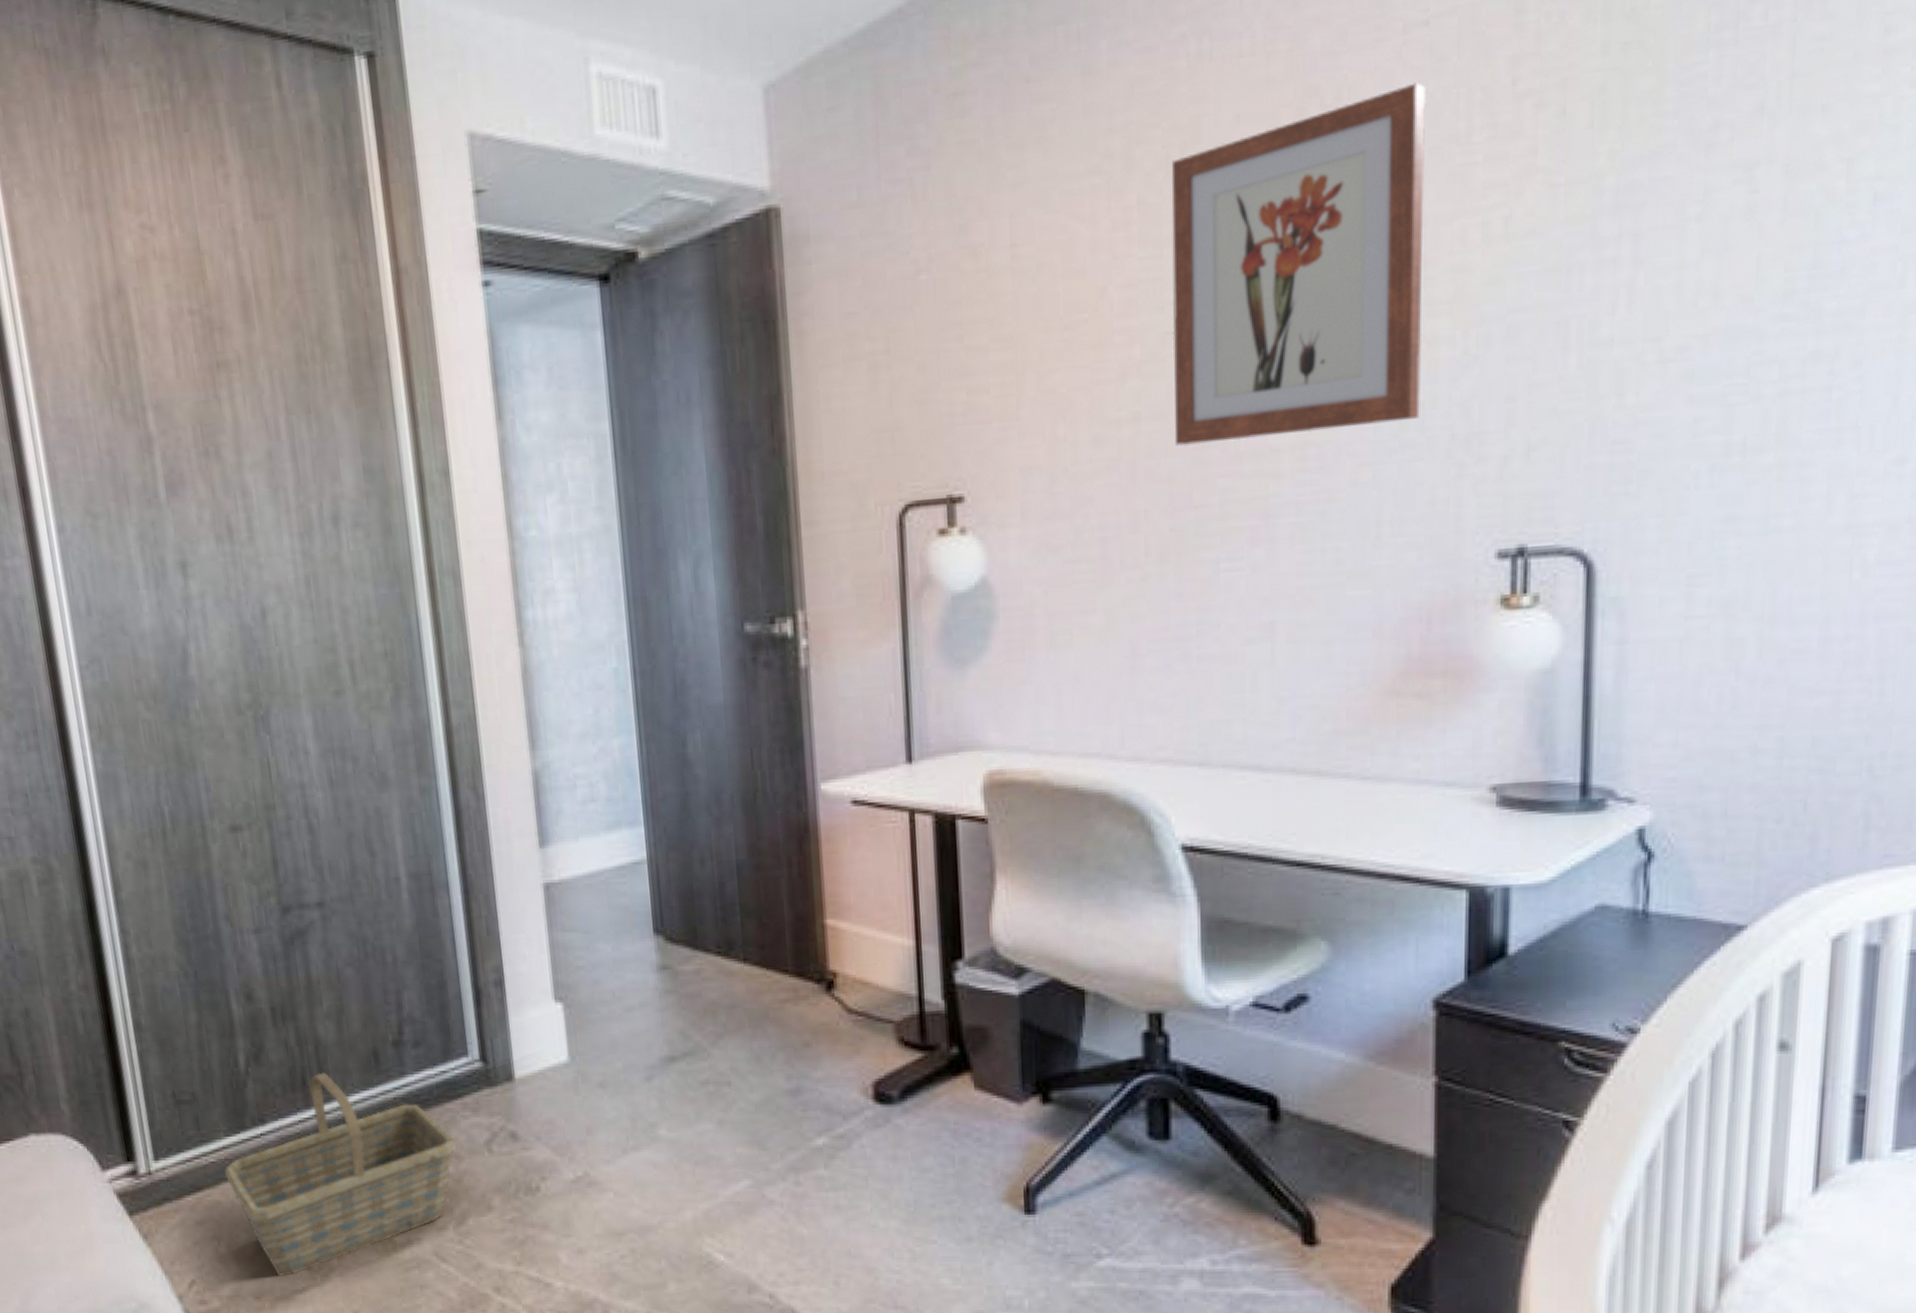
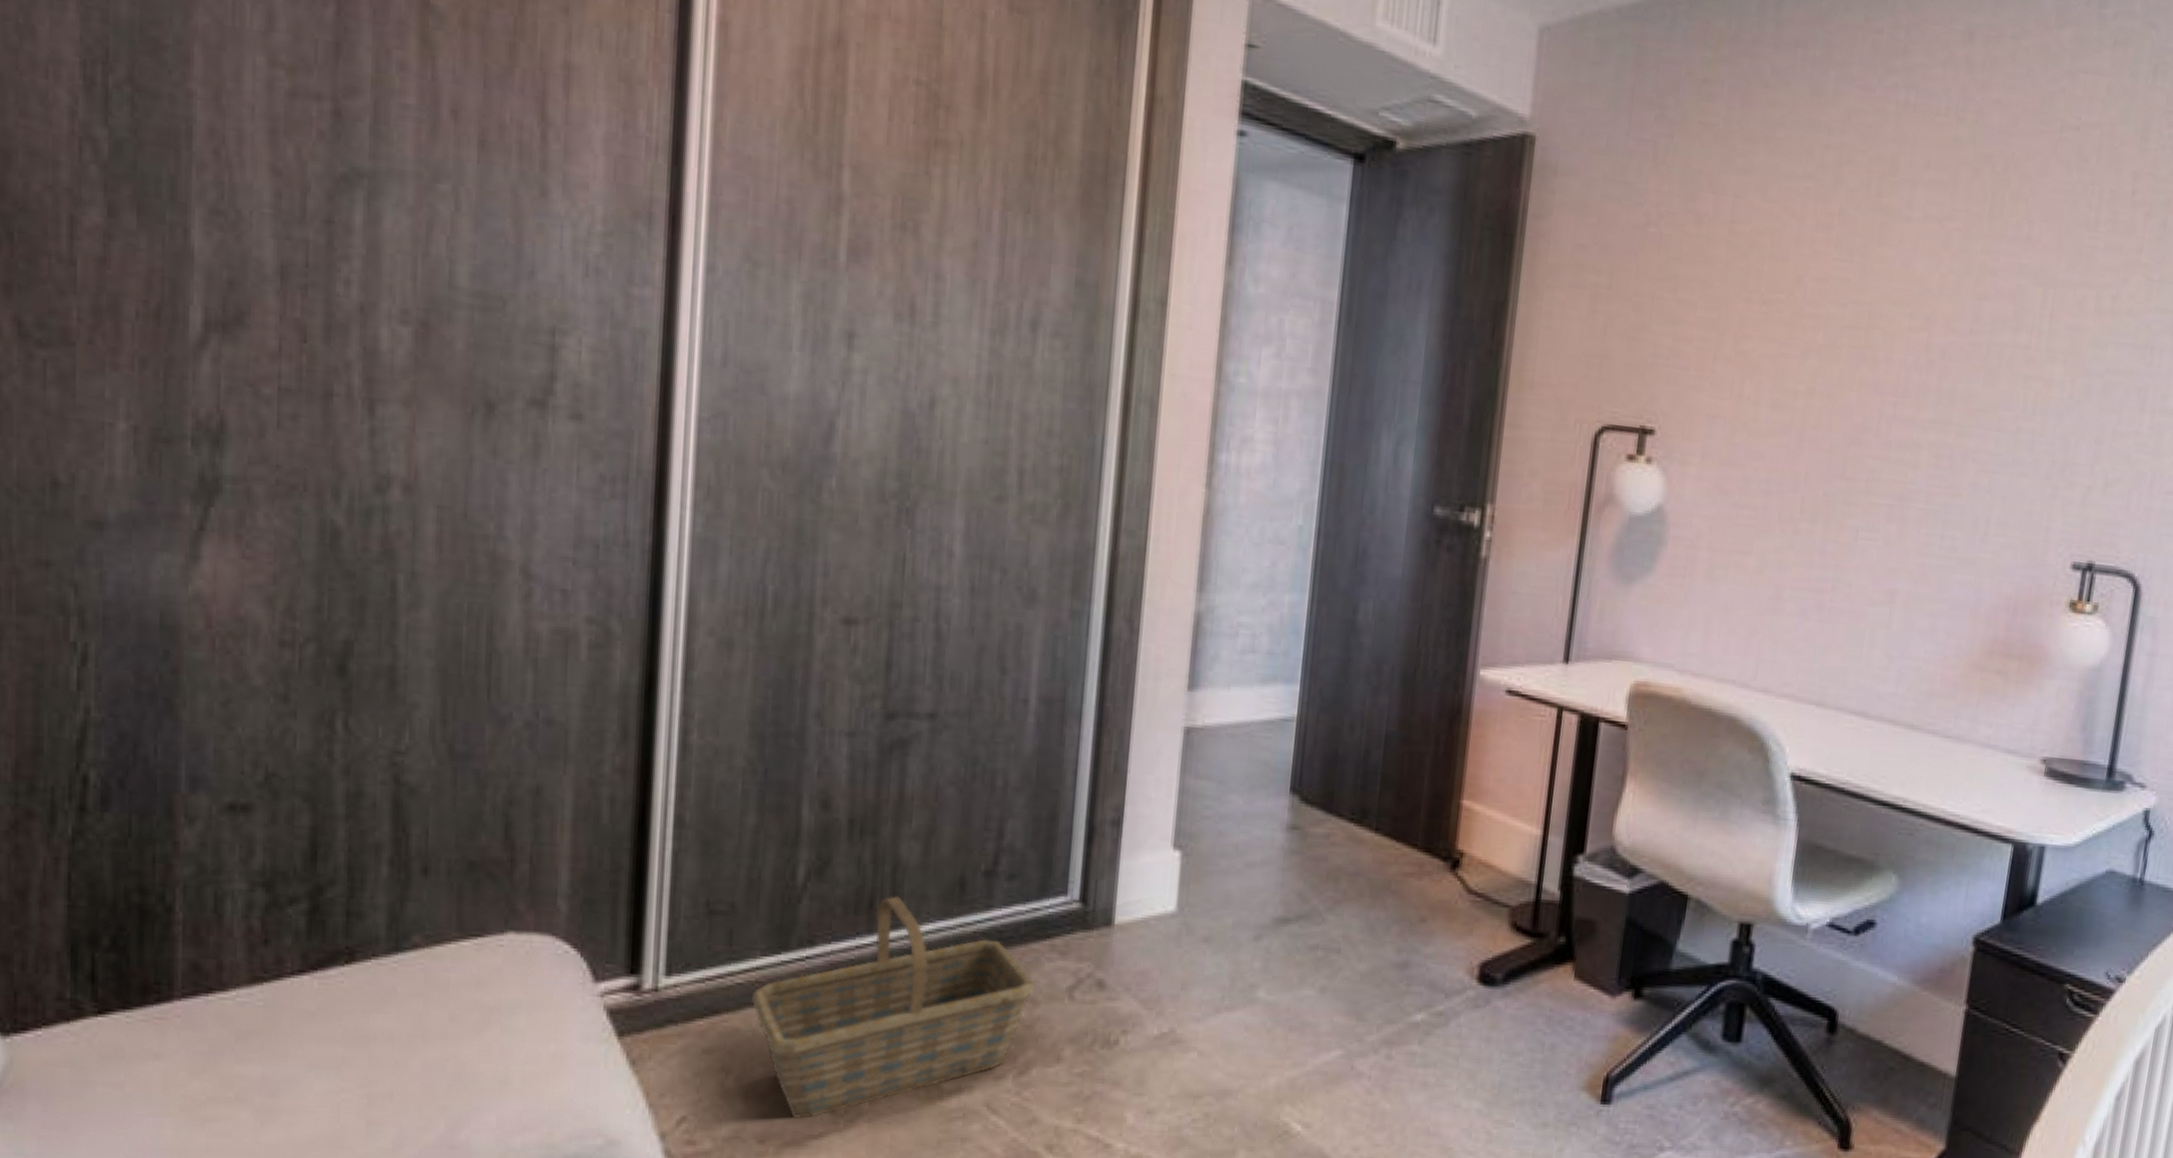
wall art: present [1171,82,1427,447] -> none [1839,172,2071,442]

